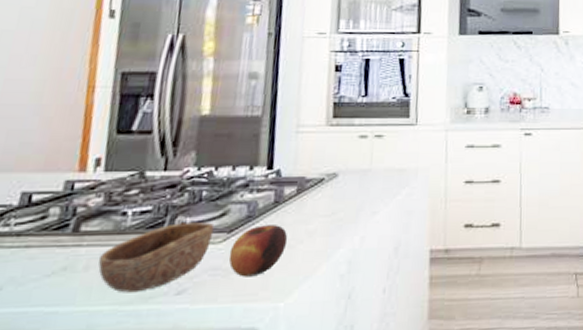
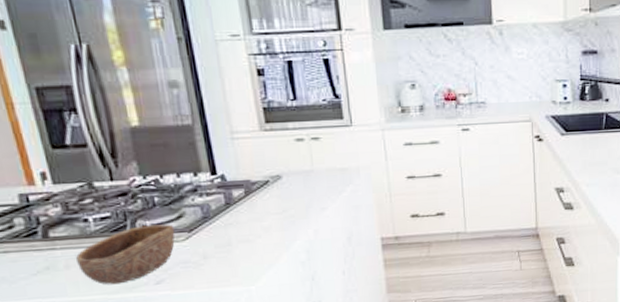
apple: present [228,225,288,277] -> none [194,223,247,268]

